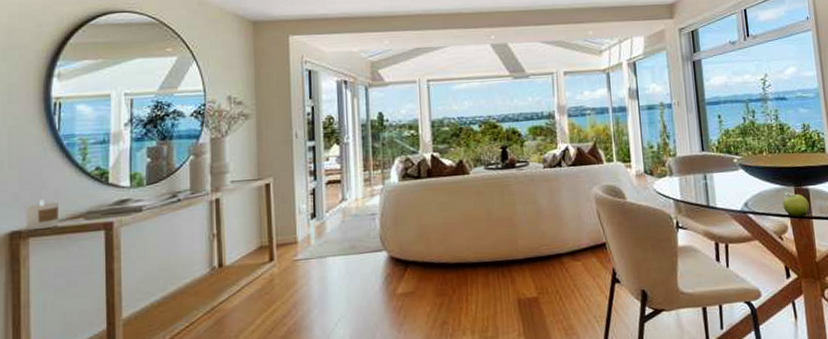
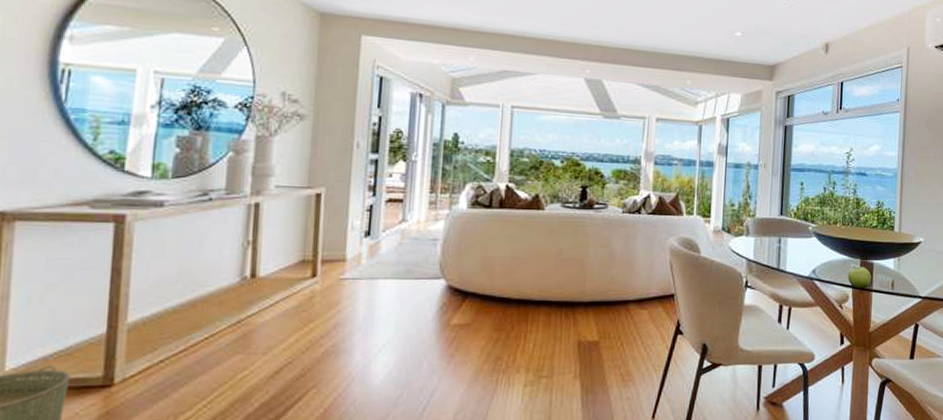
candle: present [25,199,59,231] -> none [11,179,58,214]

